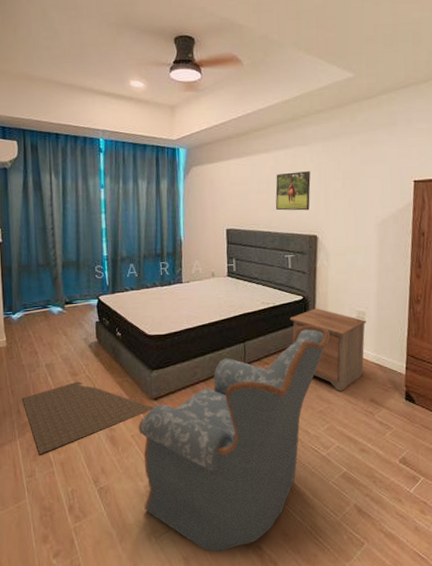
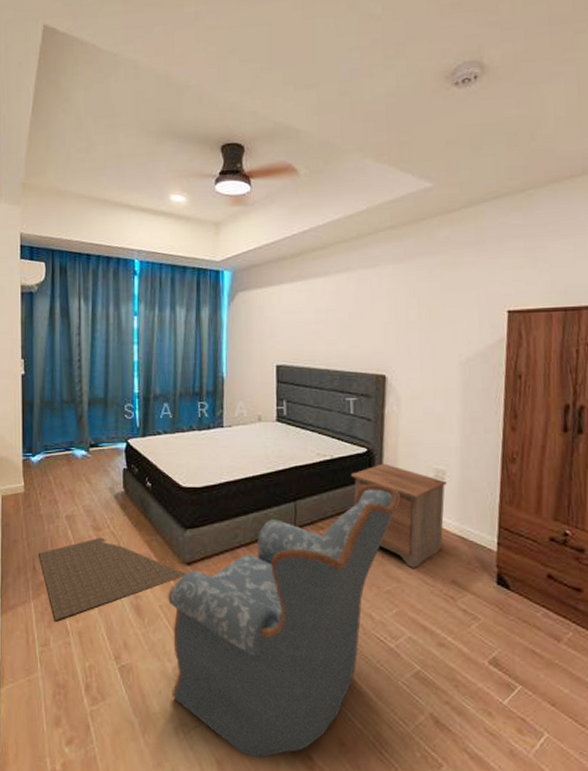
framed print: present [275,171,311,211] -> none [335,298,378,345]

